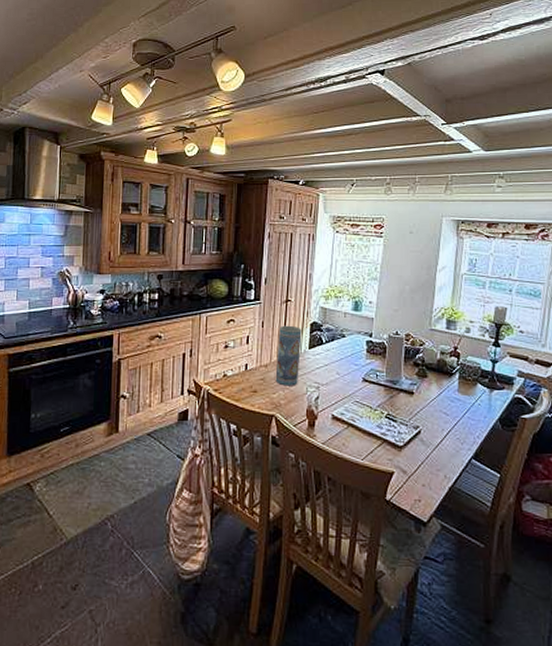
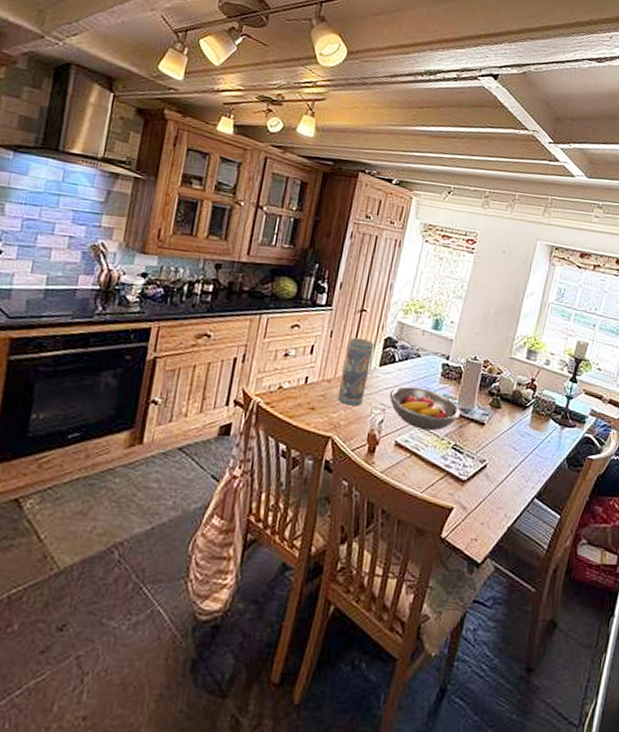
fruit bowl: none [321,365,389,403] -> present [389,386,460,431]

